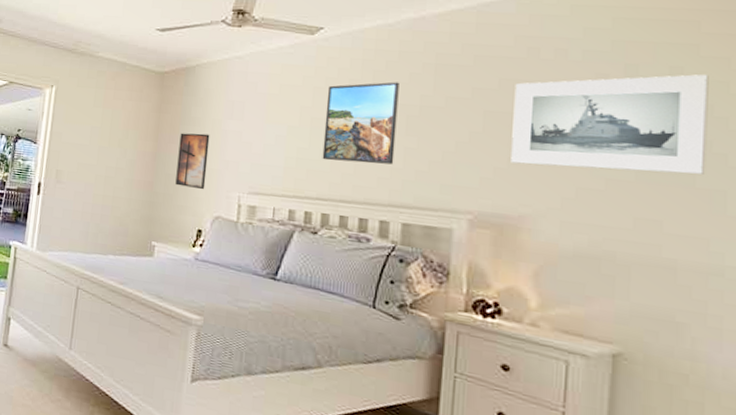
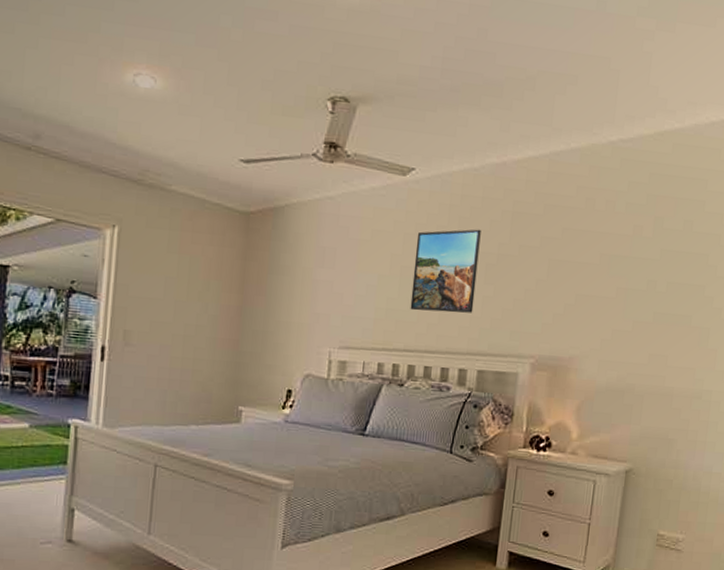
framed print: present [175,133,210,190] -> none [263,283,300,347]
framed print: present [511,74,709,175] -> none [566,228,709,316]

